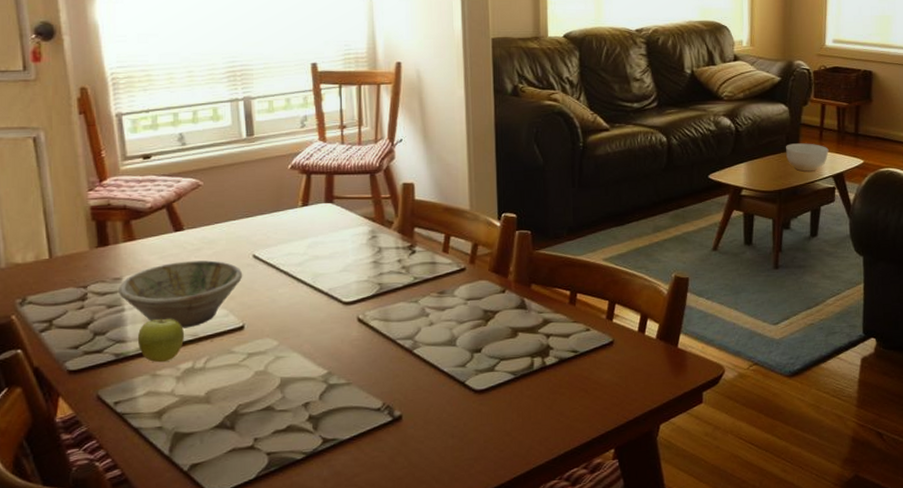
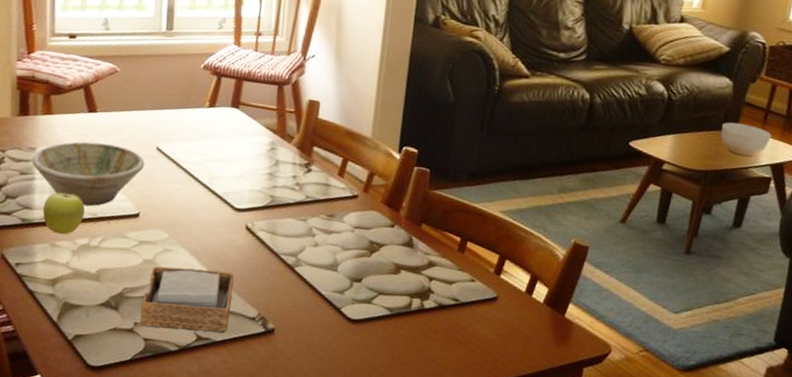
napkin holder: none [259,367,354,441] -> present [139,266,234,333]

